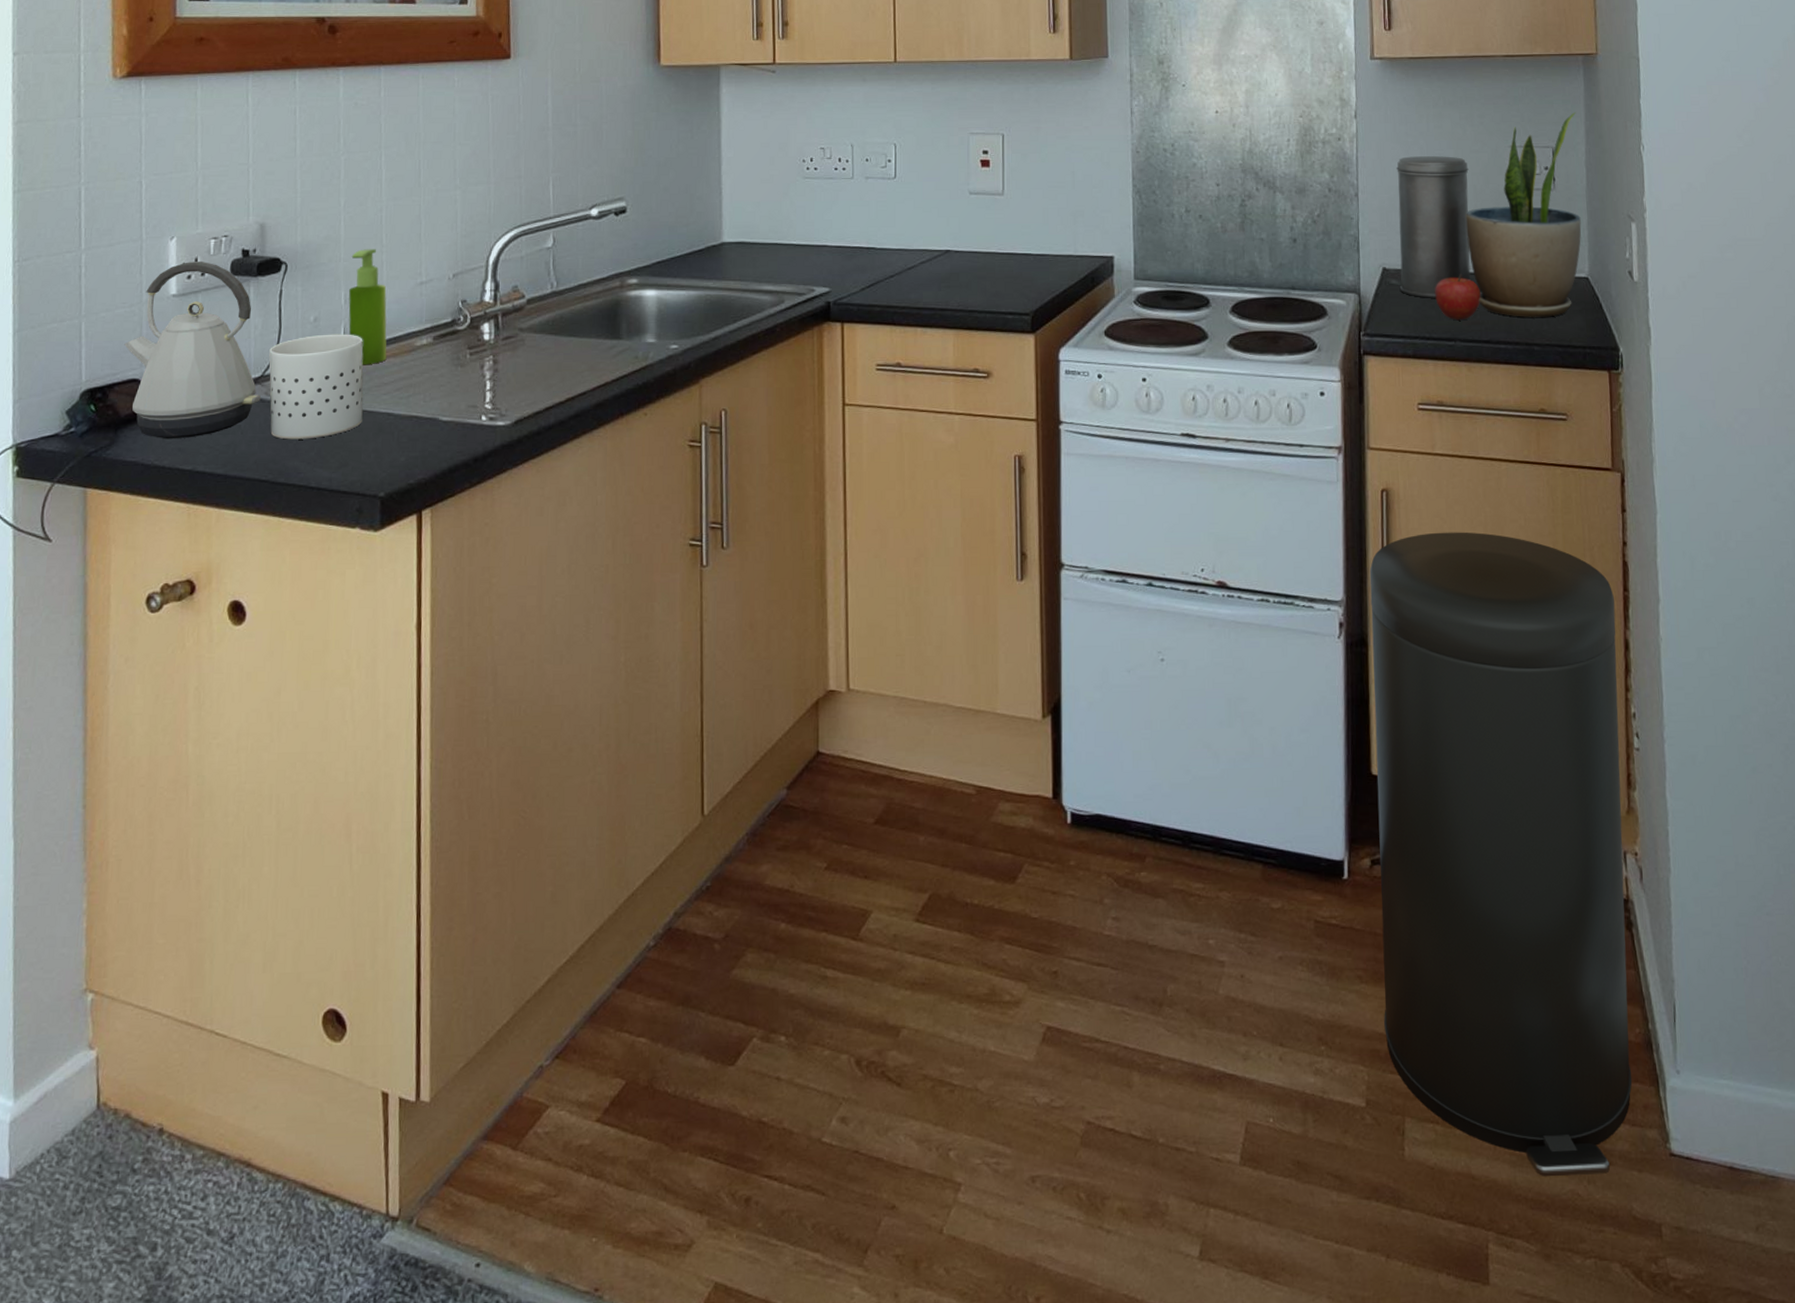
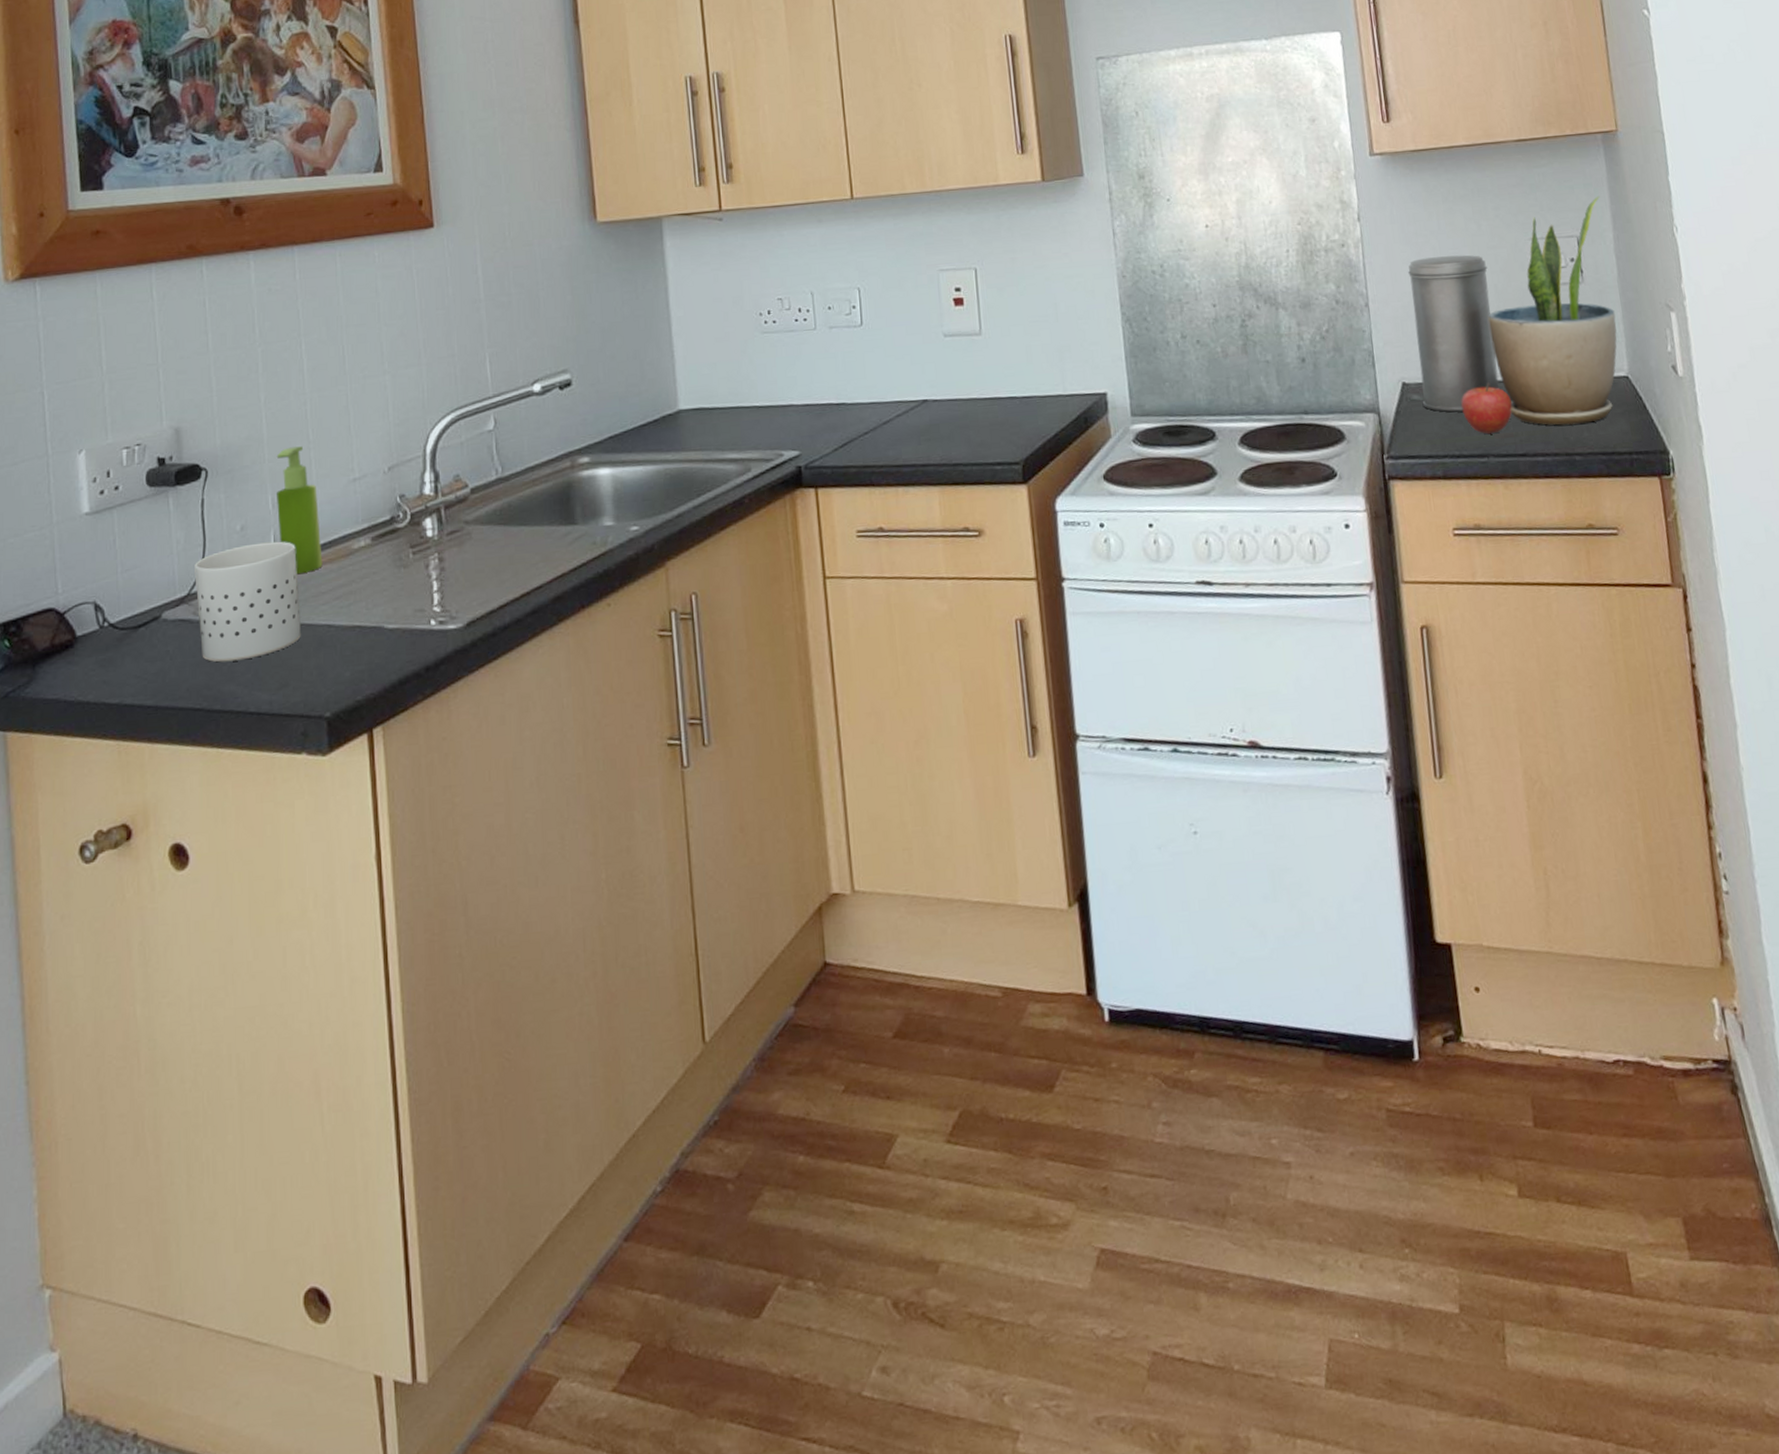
kettle: present [124,260,261,439] -> none [36,473,189,672]
pedal bin: present [1369,532,1632,1177] -> none [1415,666,1753,1378]

